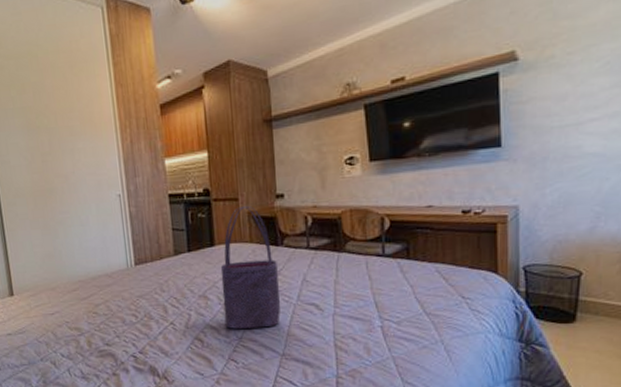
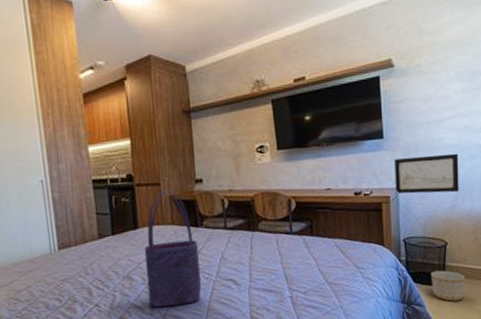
wall art: none [515,163,603,213] -> present [395,153,459,194]
planter: none [558,305,604,344] -> present [431,270,464,302]

